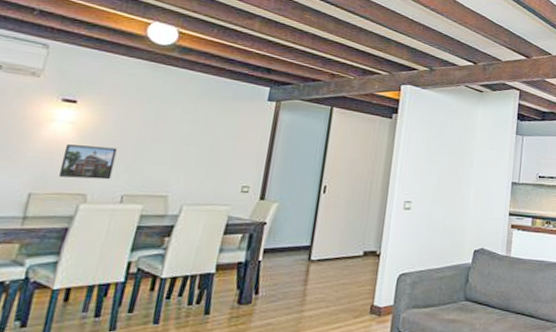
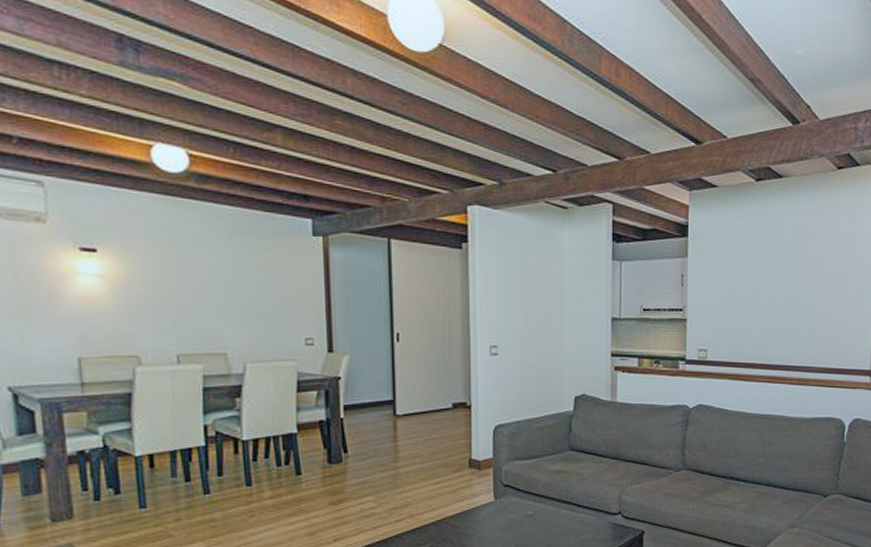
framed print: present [58,144,118,180] -> none [100,301,160,339]

